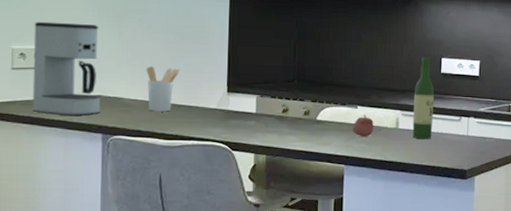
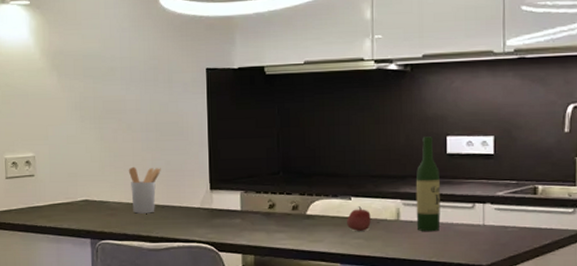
coffee maker: present [32,21,101,116] -> none [23,128,88,222]

